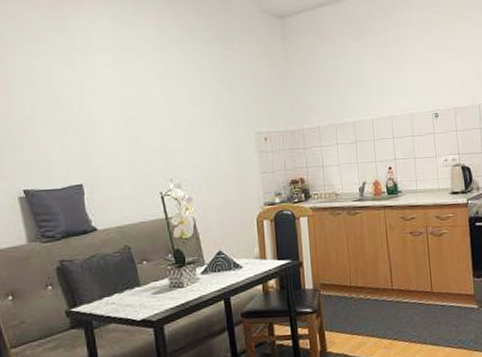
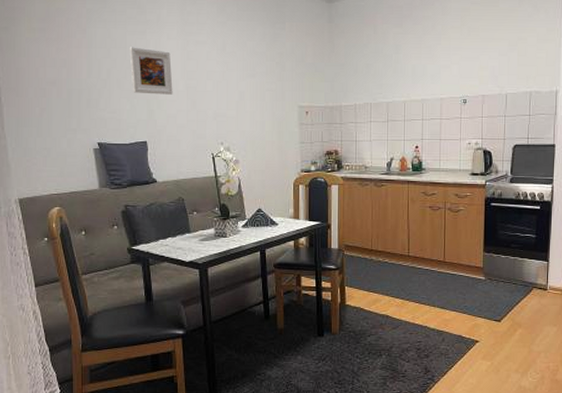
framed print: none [56,78,111,131] -> present [129,47,173,95]

